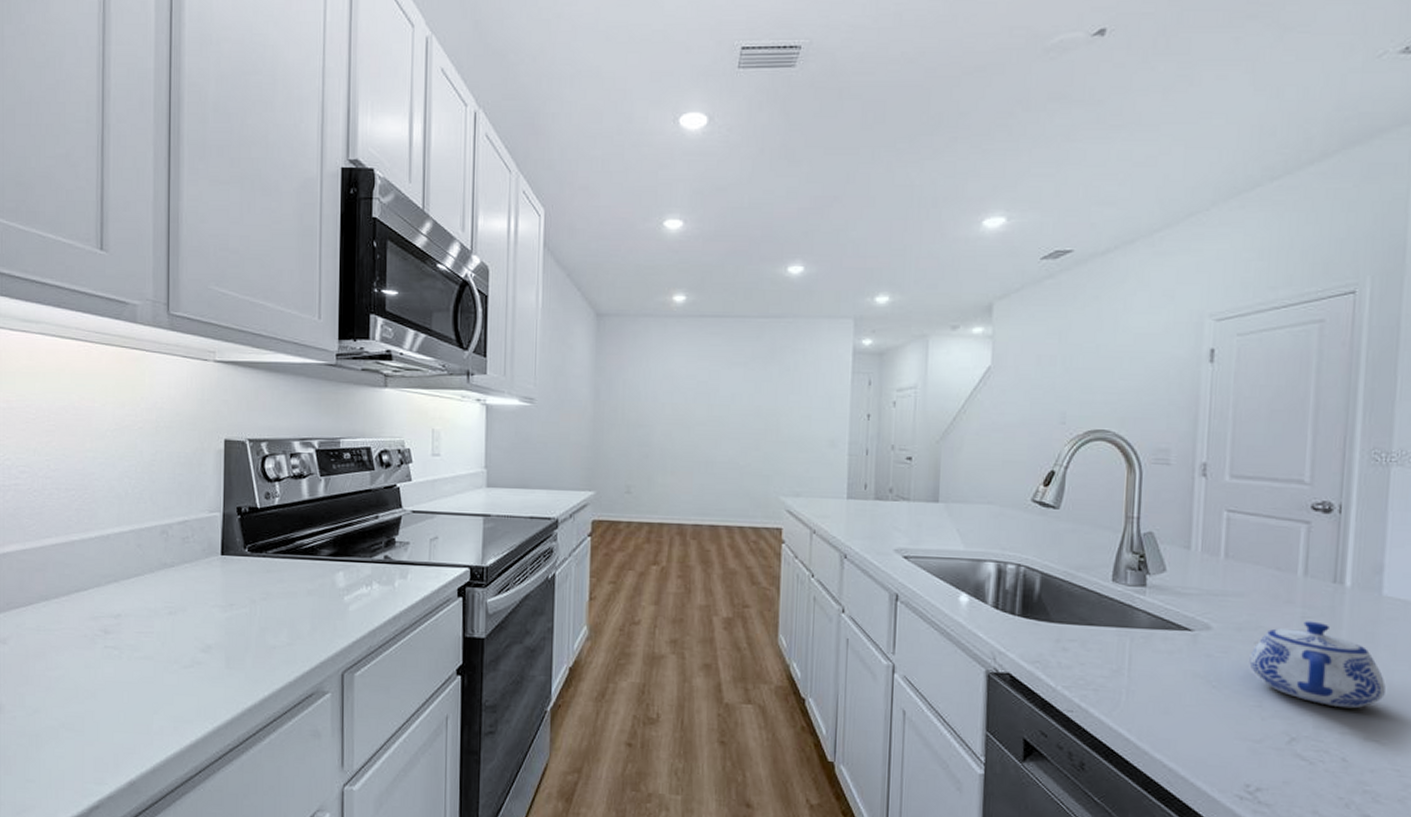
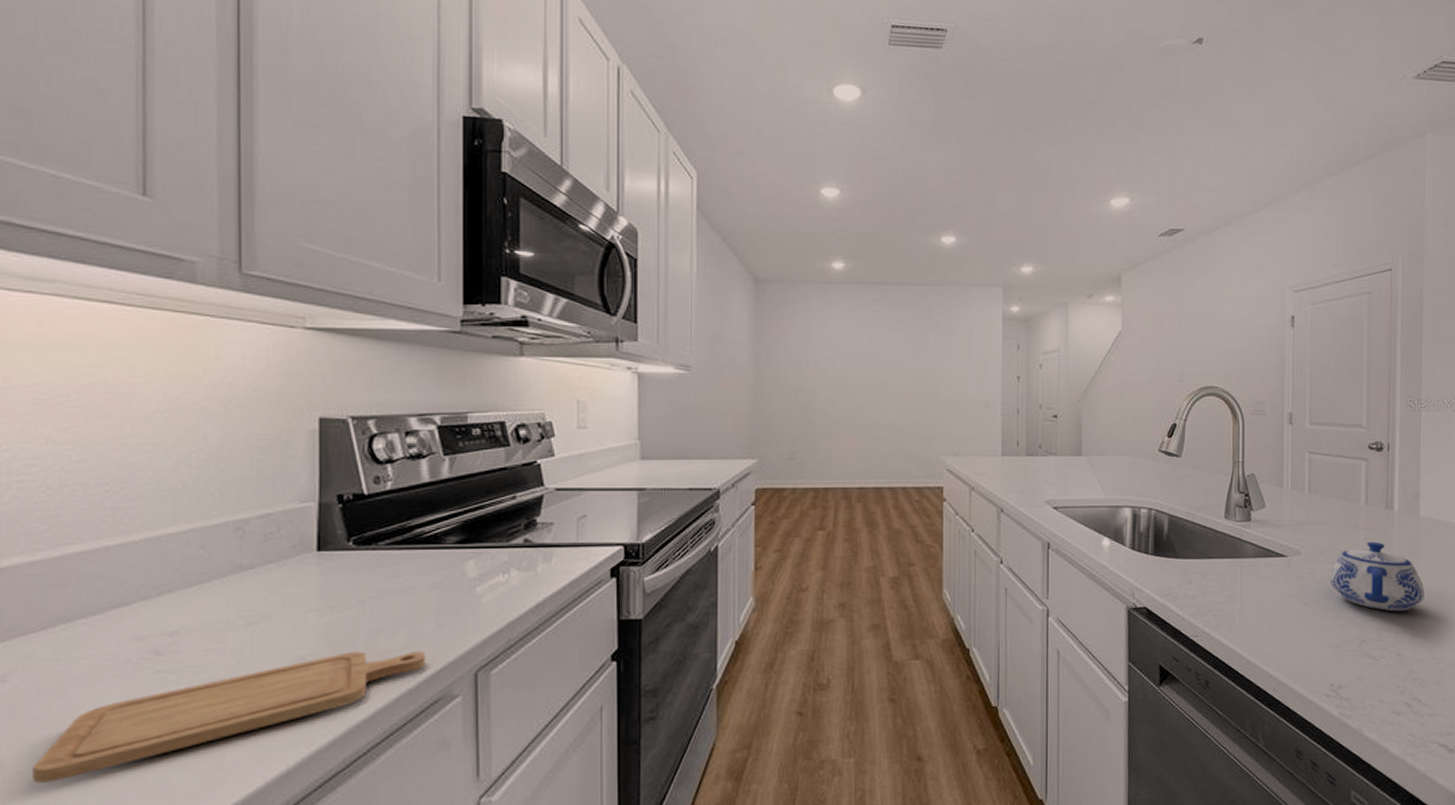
chopping board: none [22,644,303,728] -> present [32,651,426,783]

